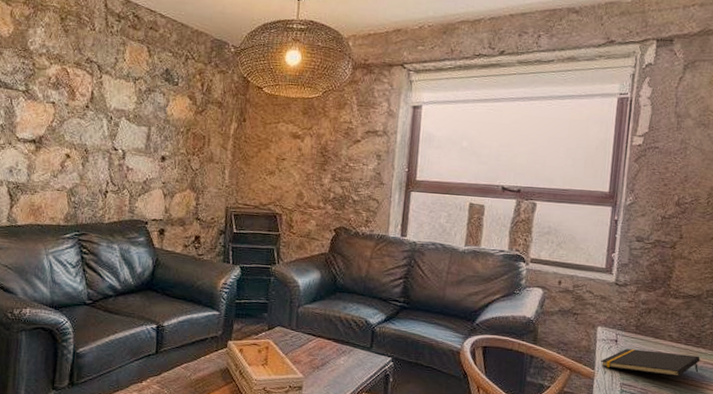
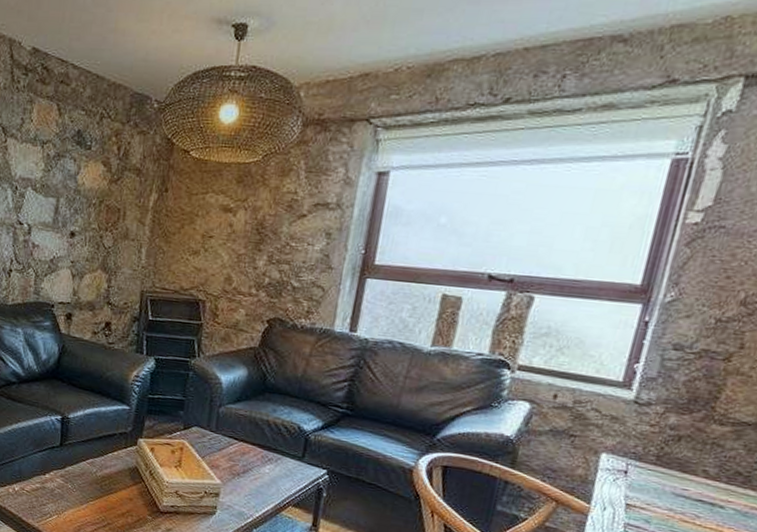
notepad: present [601,348,700,376] -> none [600,482,746,522]

